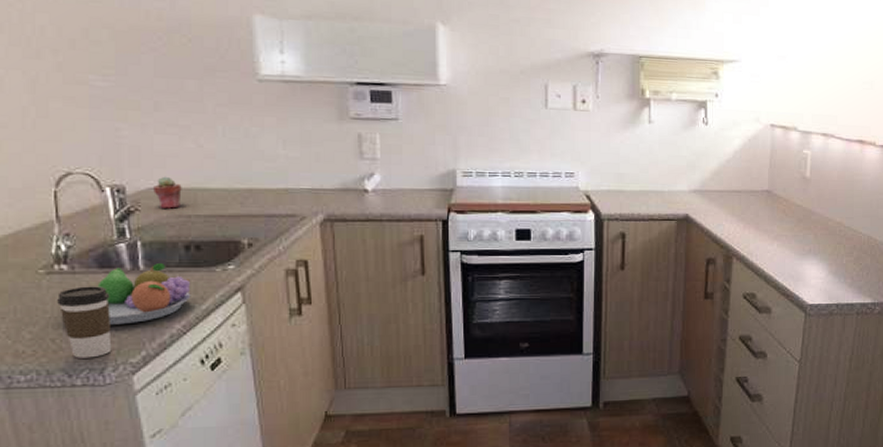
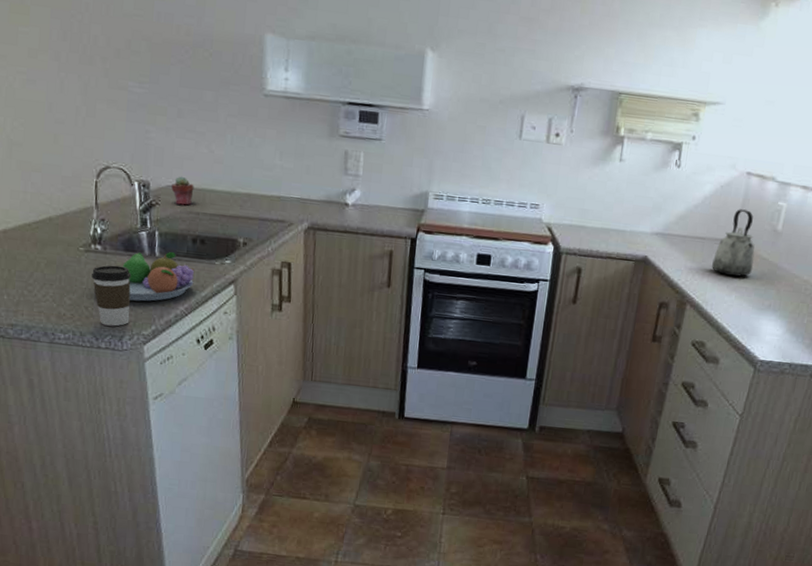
kettle: none [751,160,789,225] -> present [712,209,755,277]

